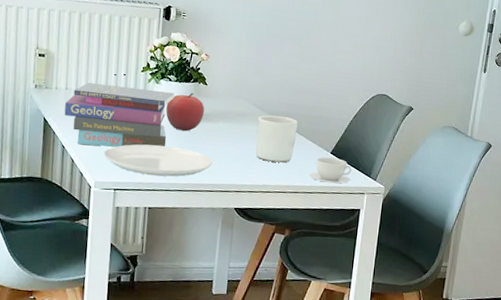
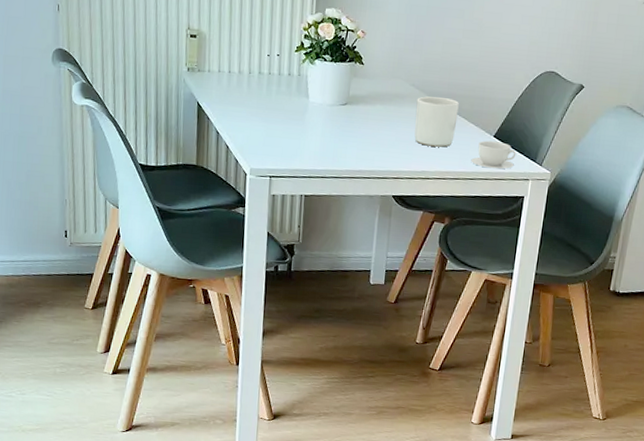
books: present [64,83,175,147] -> none [218,64,330,133]
plate: present [104,144,213,177] -> none [258,129,370,163]
fruit: present [166,93,205,132] -> none [321,73,362,115]

